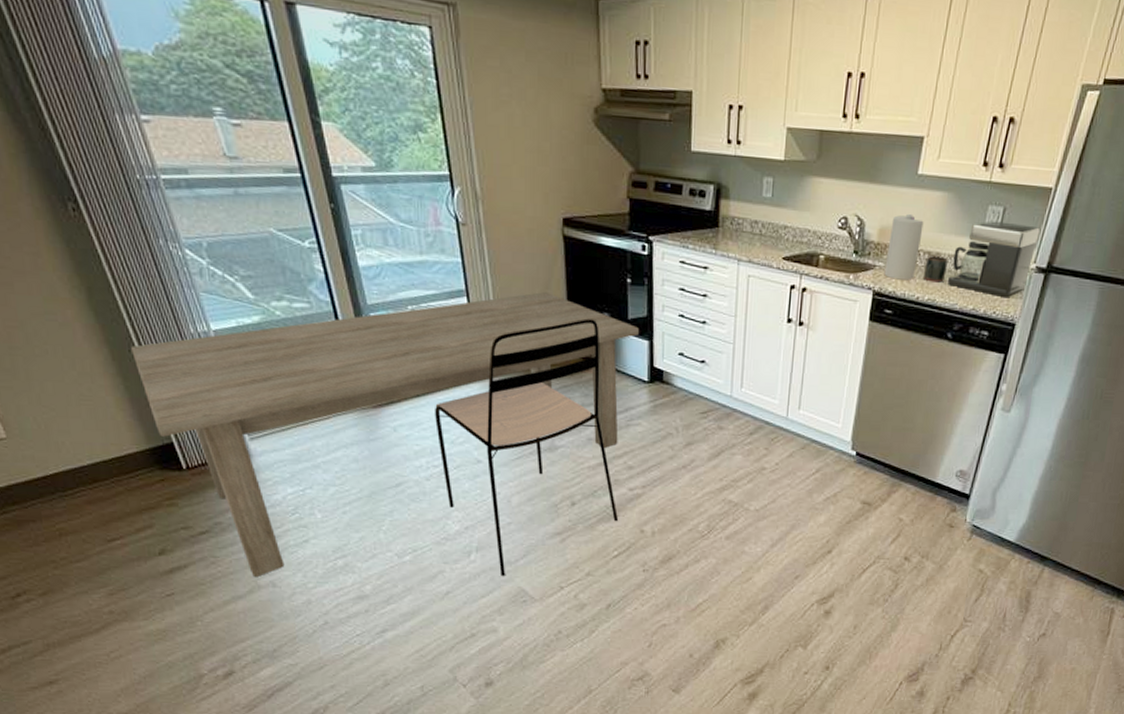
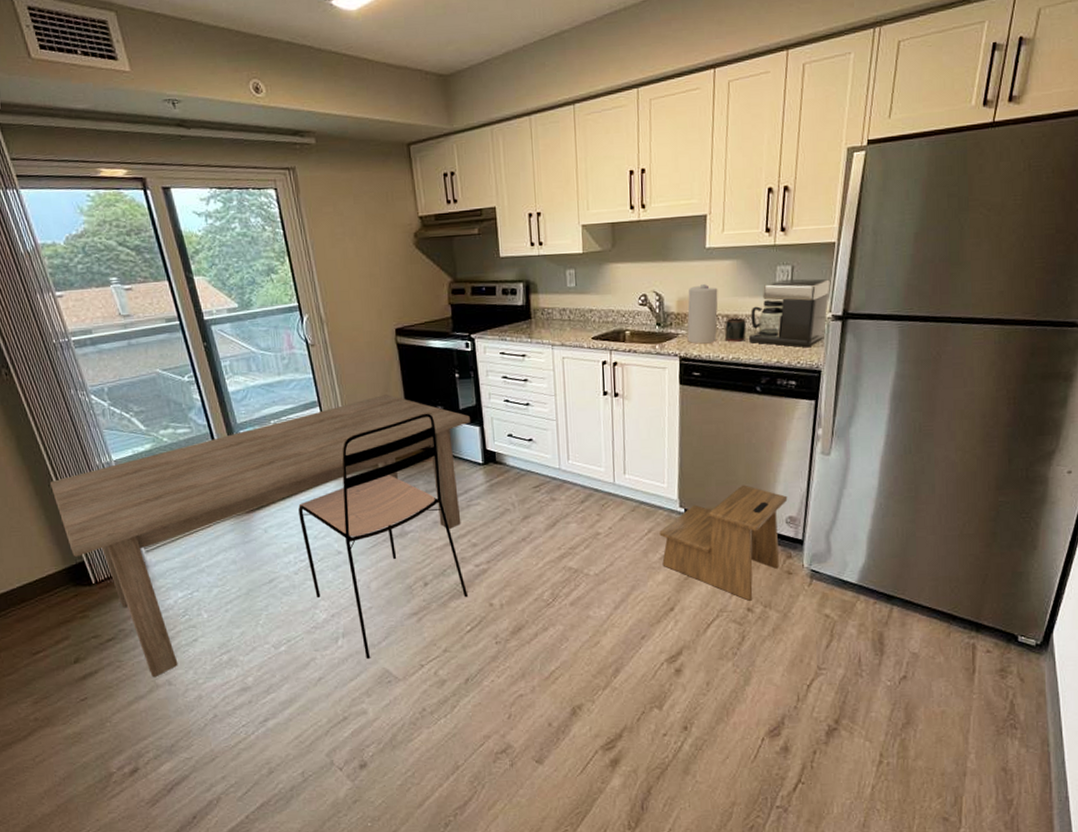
step stool: none [826,433,962,550] -> present [659,485,788,601]

